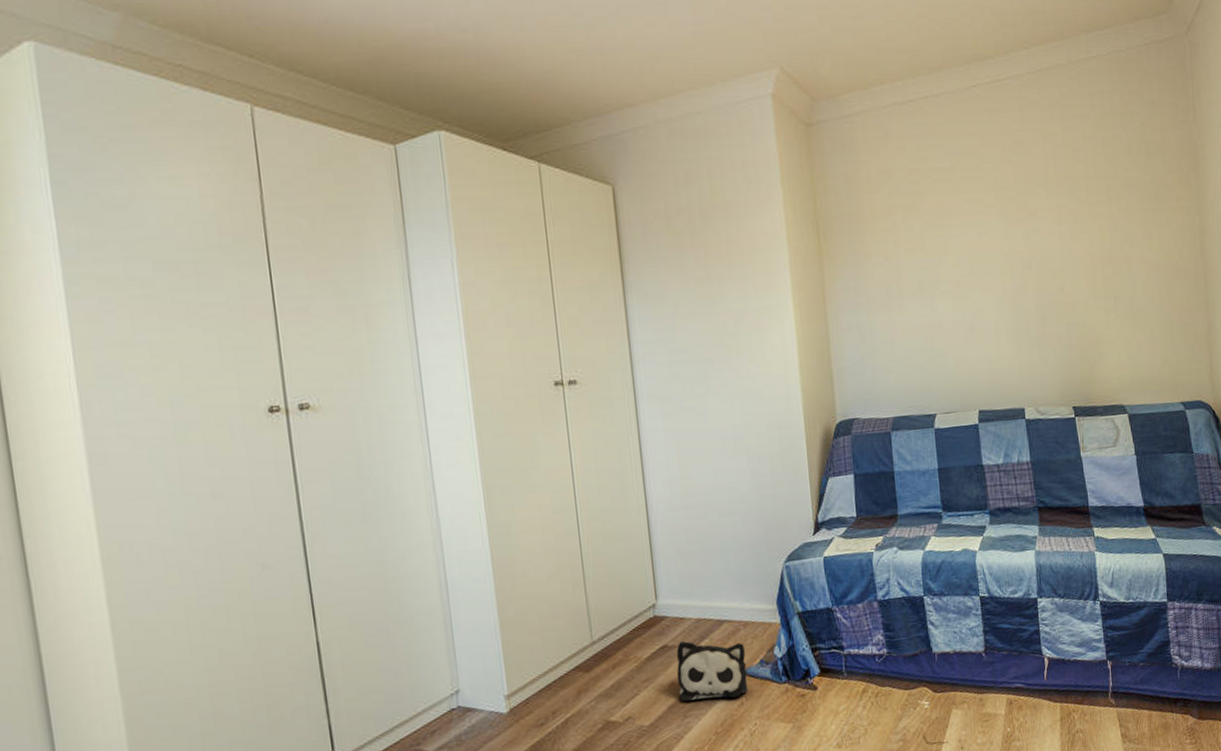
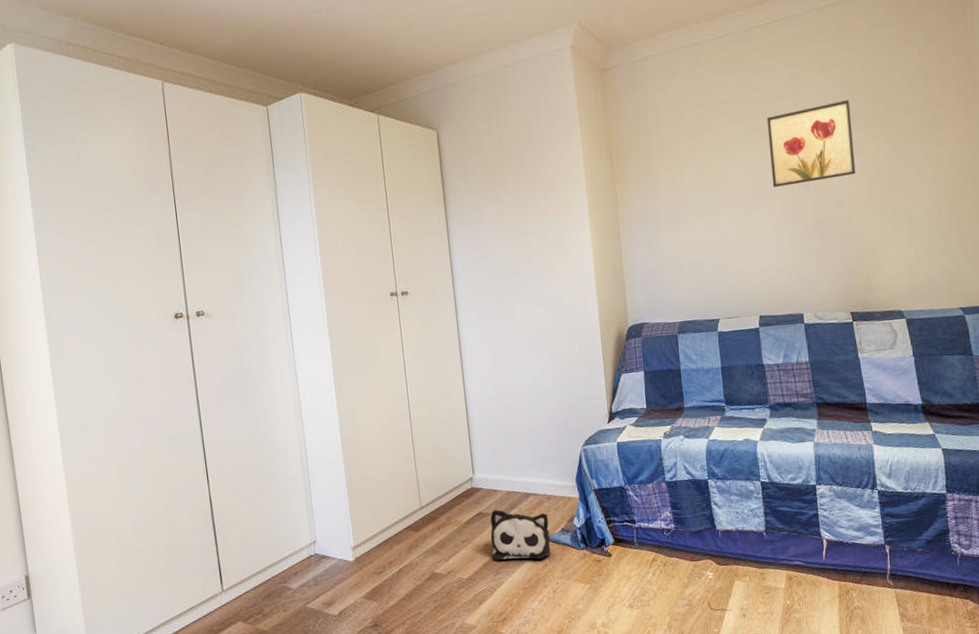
wall art: none [987,172,1078,268] -> present [766,99,856,188]

